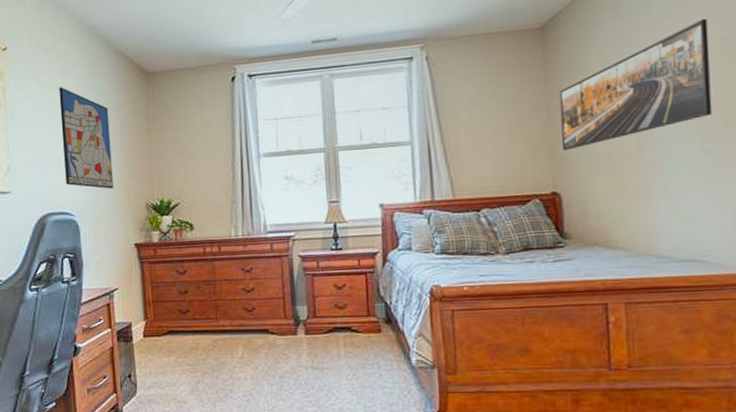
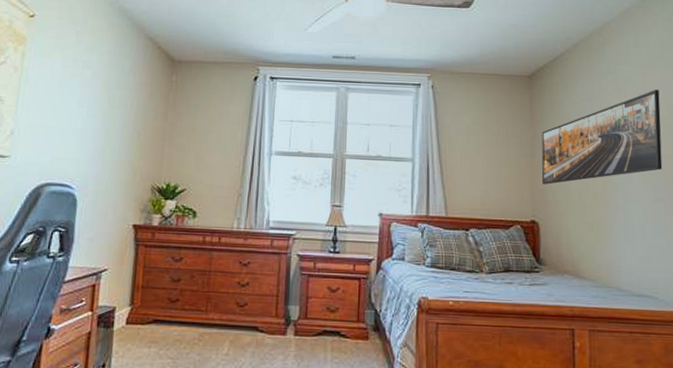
wall art: present [59,87,114,189] -> none [71,60,129,167]

